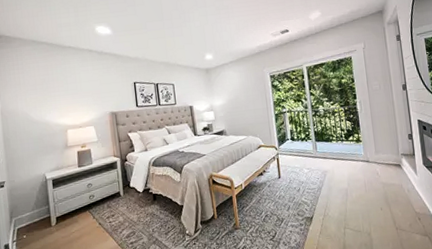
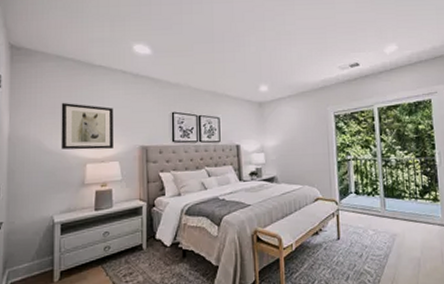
wall art: none [41,79,88,119] -> present [61,102,114,150]

